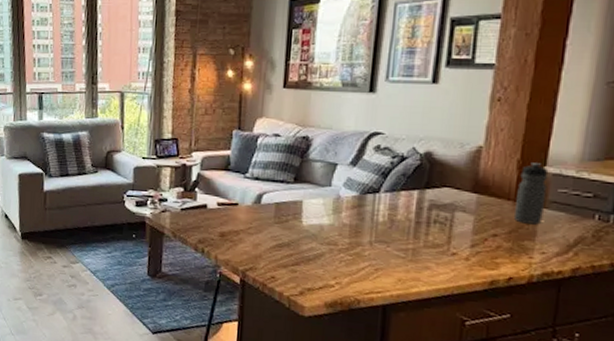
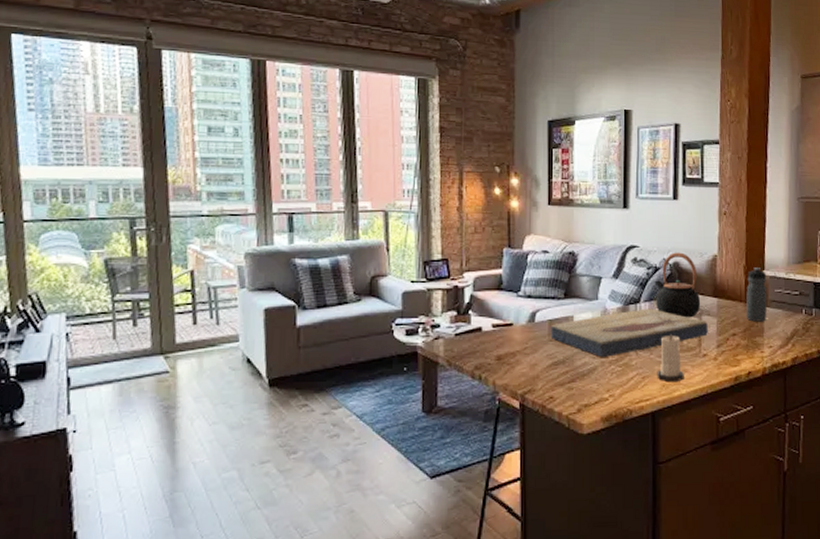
fish fossil: none [276,199,462,245] -> present [550,308,708,357]
candle: none [392,228,426,278] -> present [657,334,684,381]
teapot: none [398,141,456,213] -> present [654,252,701,318]

